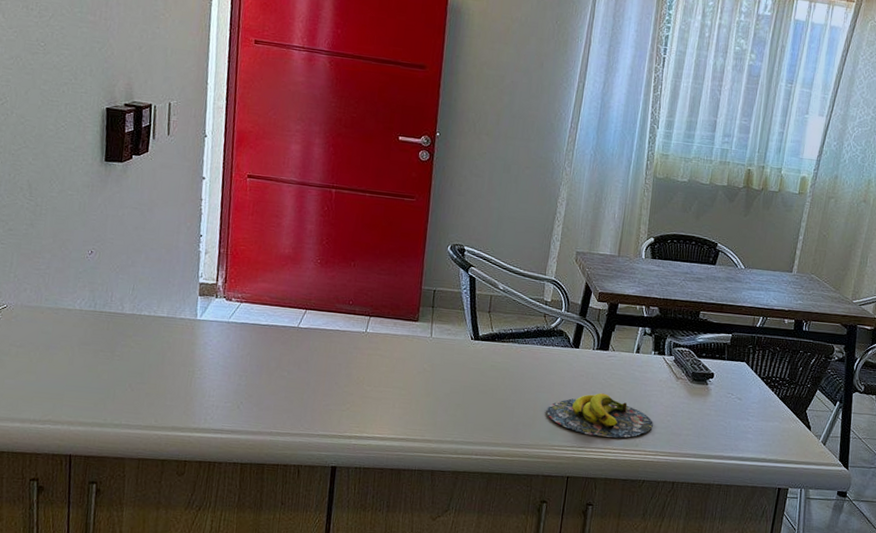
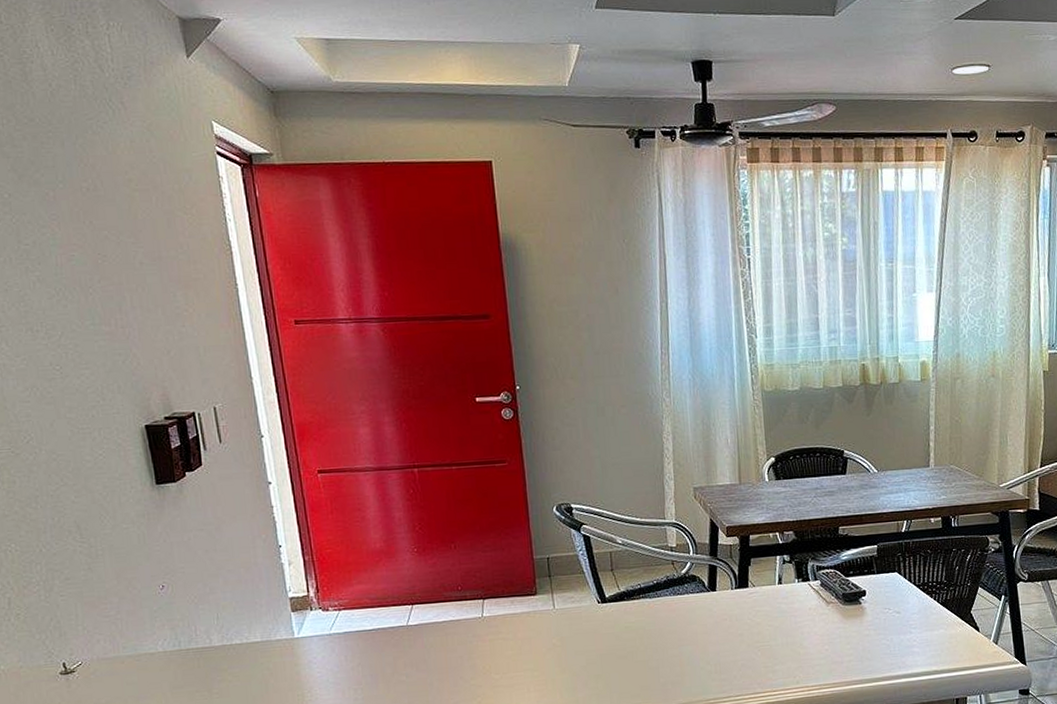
banana: present [546,393,653,438] -> none [693,634,811,682]

